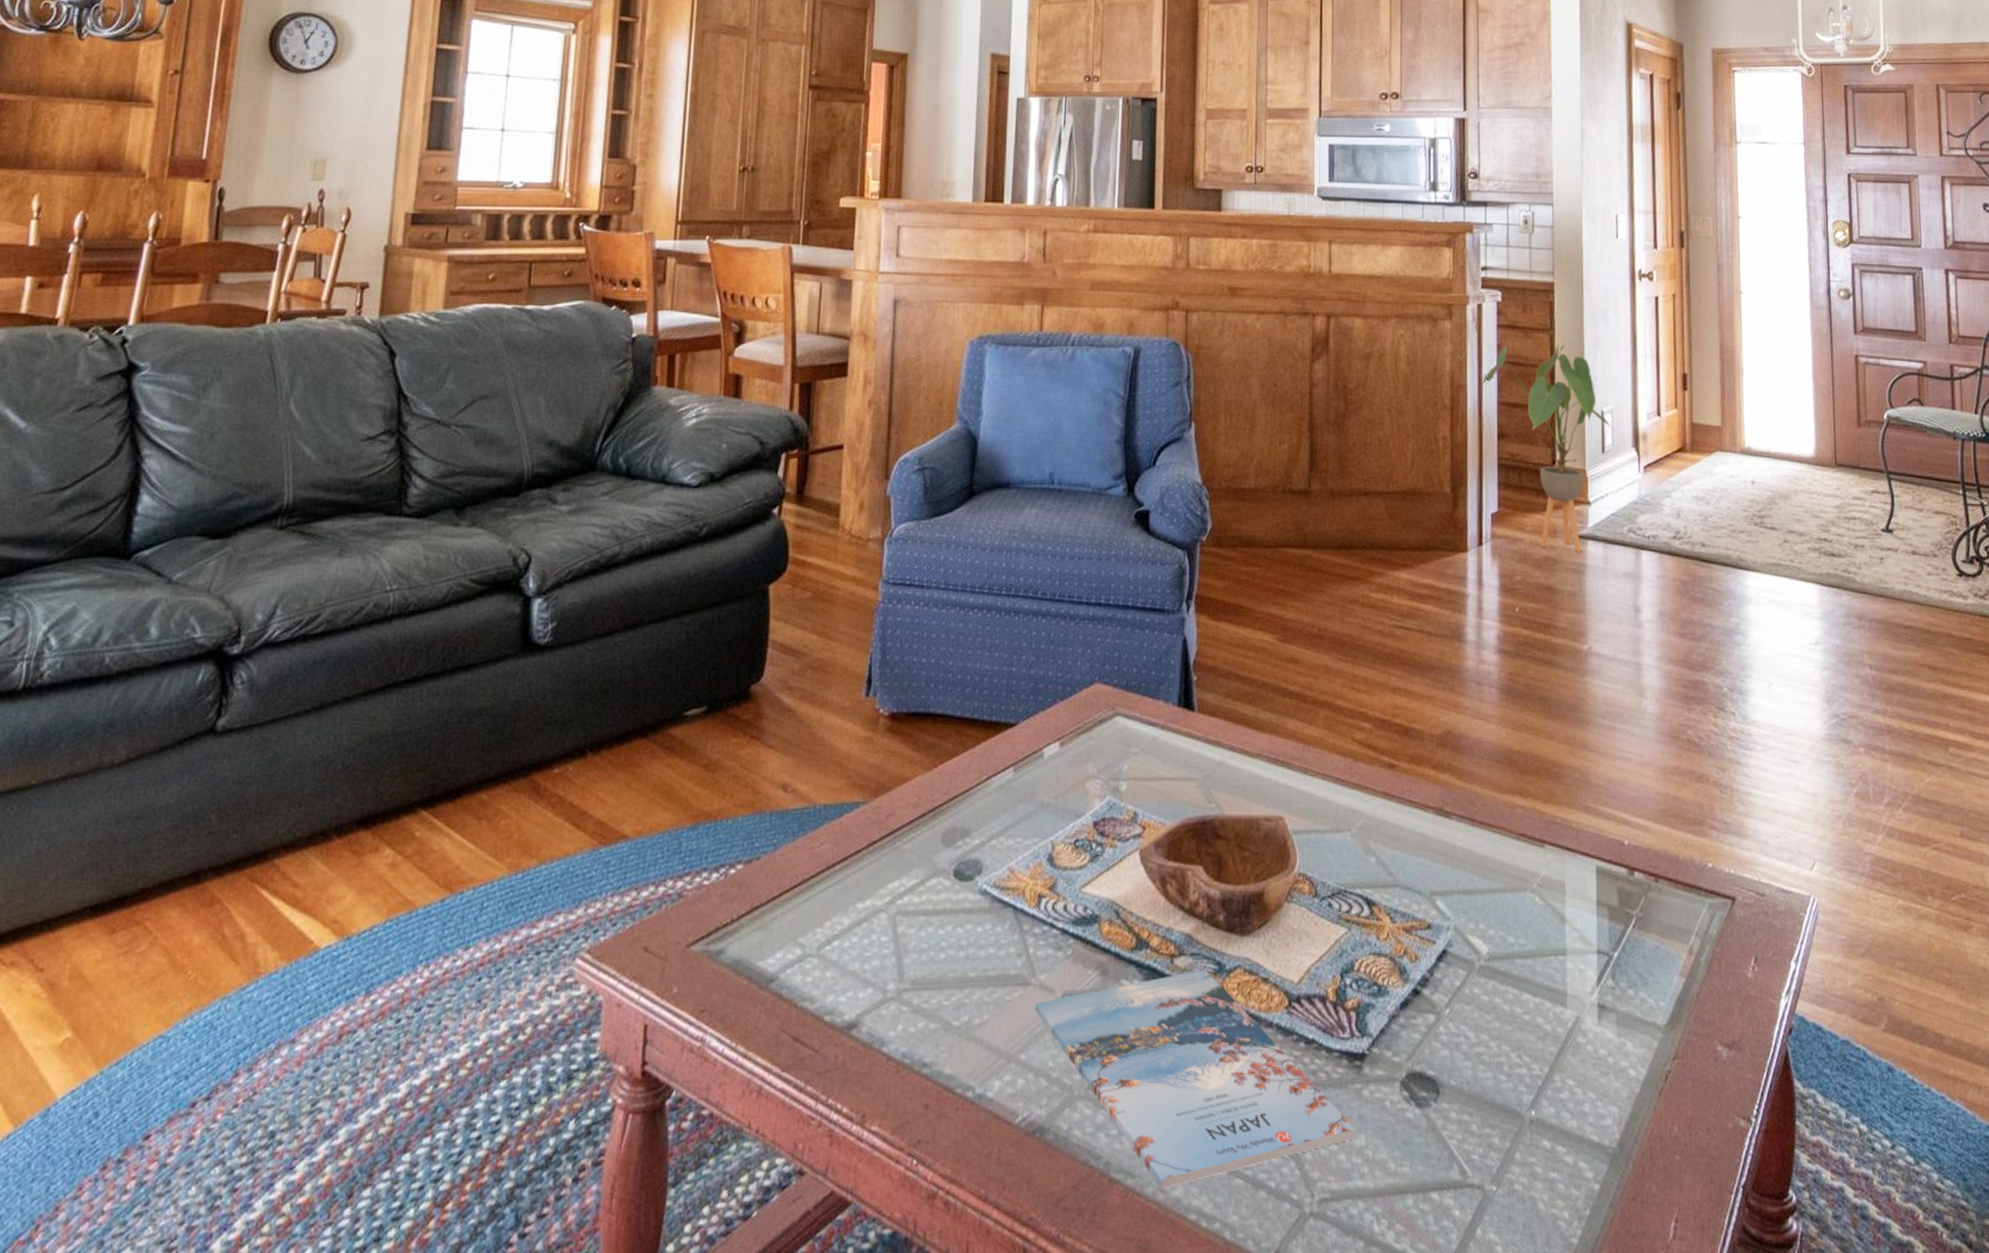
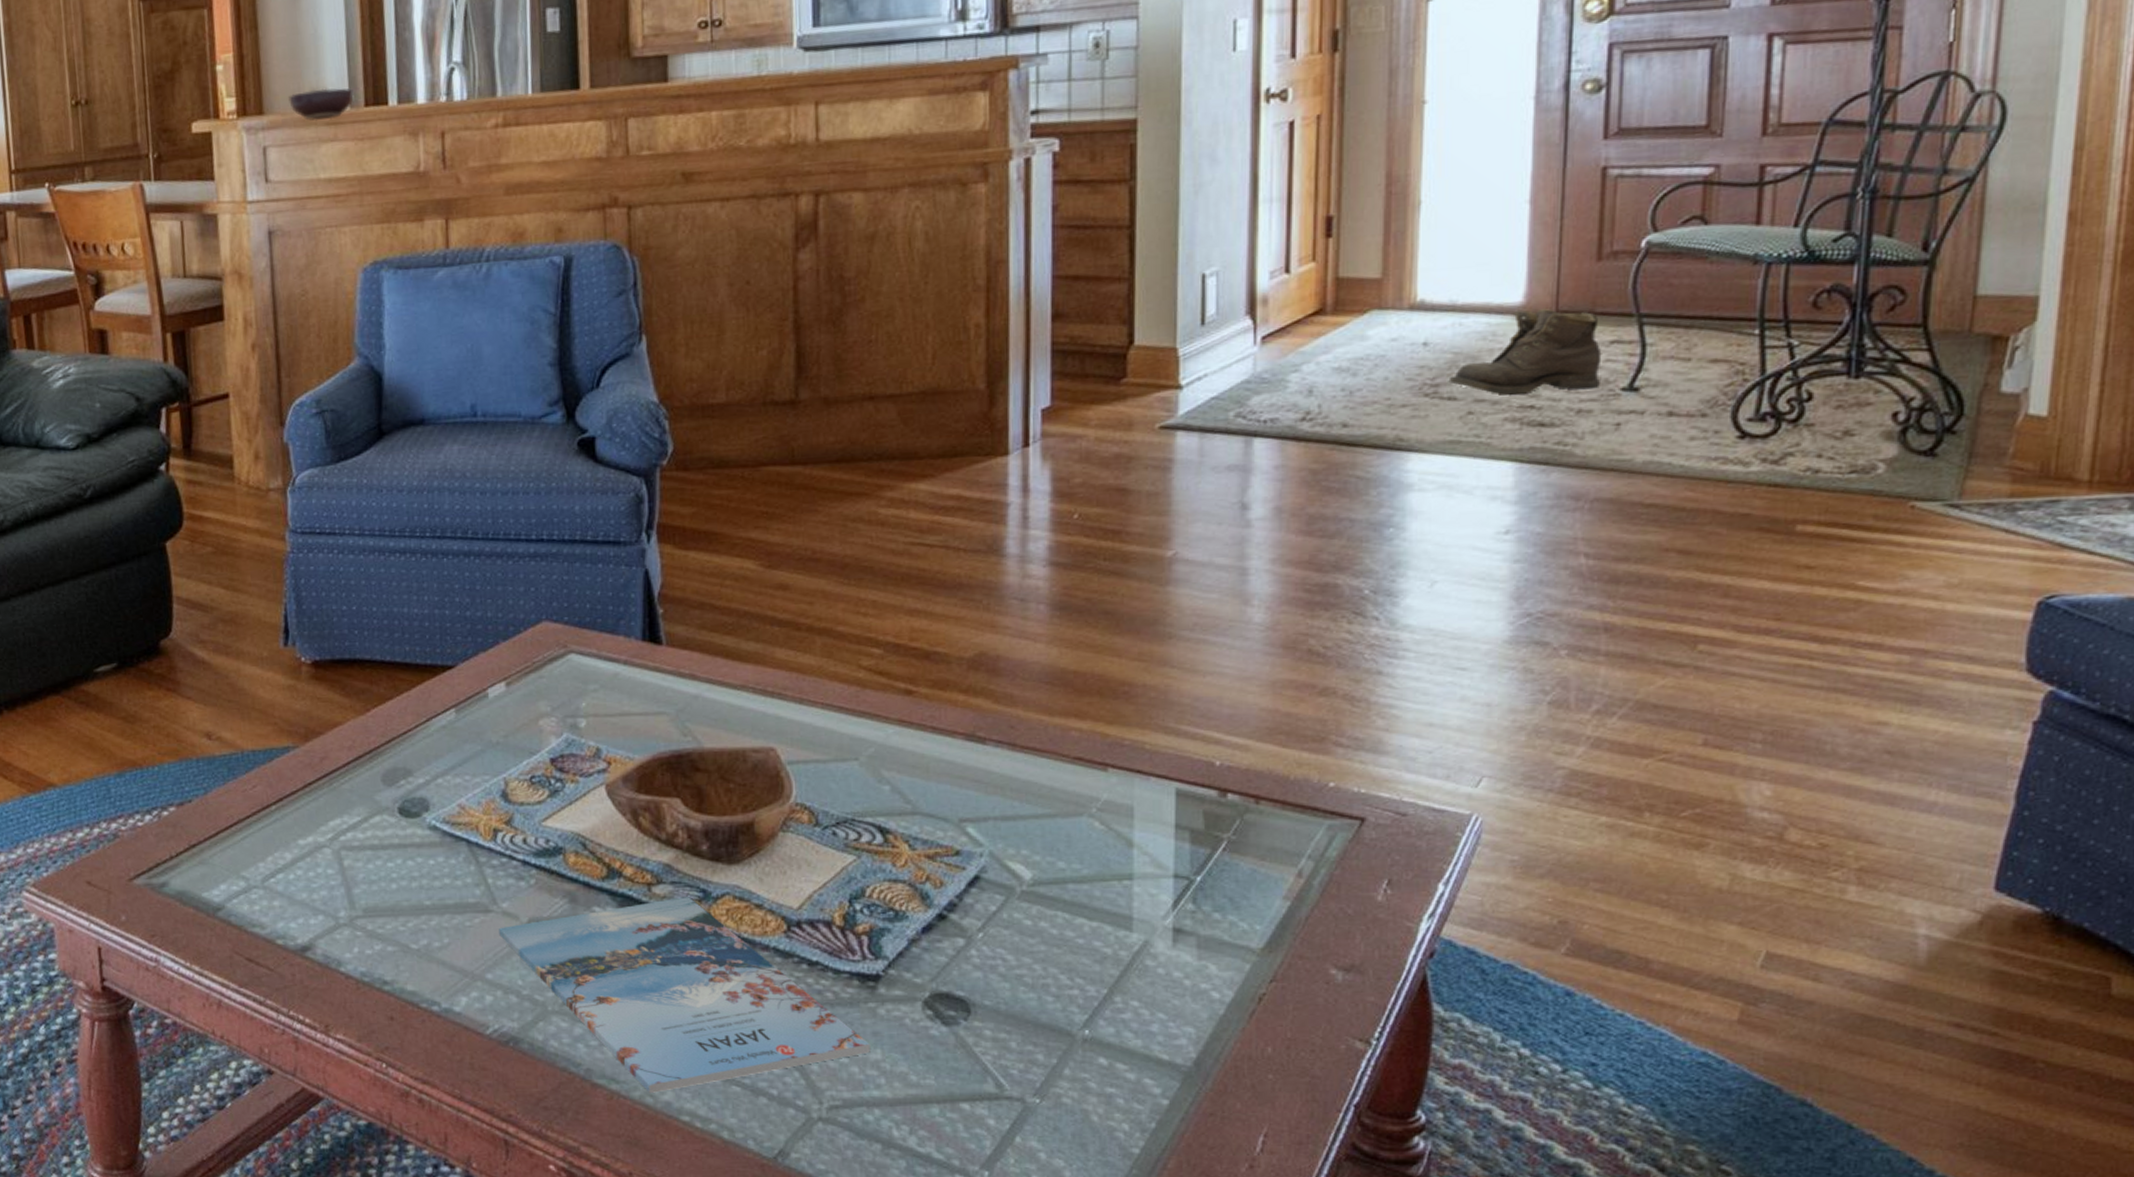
bowl: none [923,182,977,210] -> present [288,88,354,121]
house plant: present [1483,345,1614,553] -> none [1032,197,1220,447]
boot: none [1770,461,1867,529] -> present [1448,309,1602,395]

